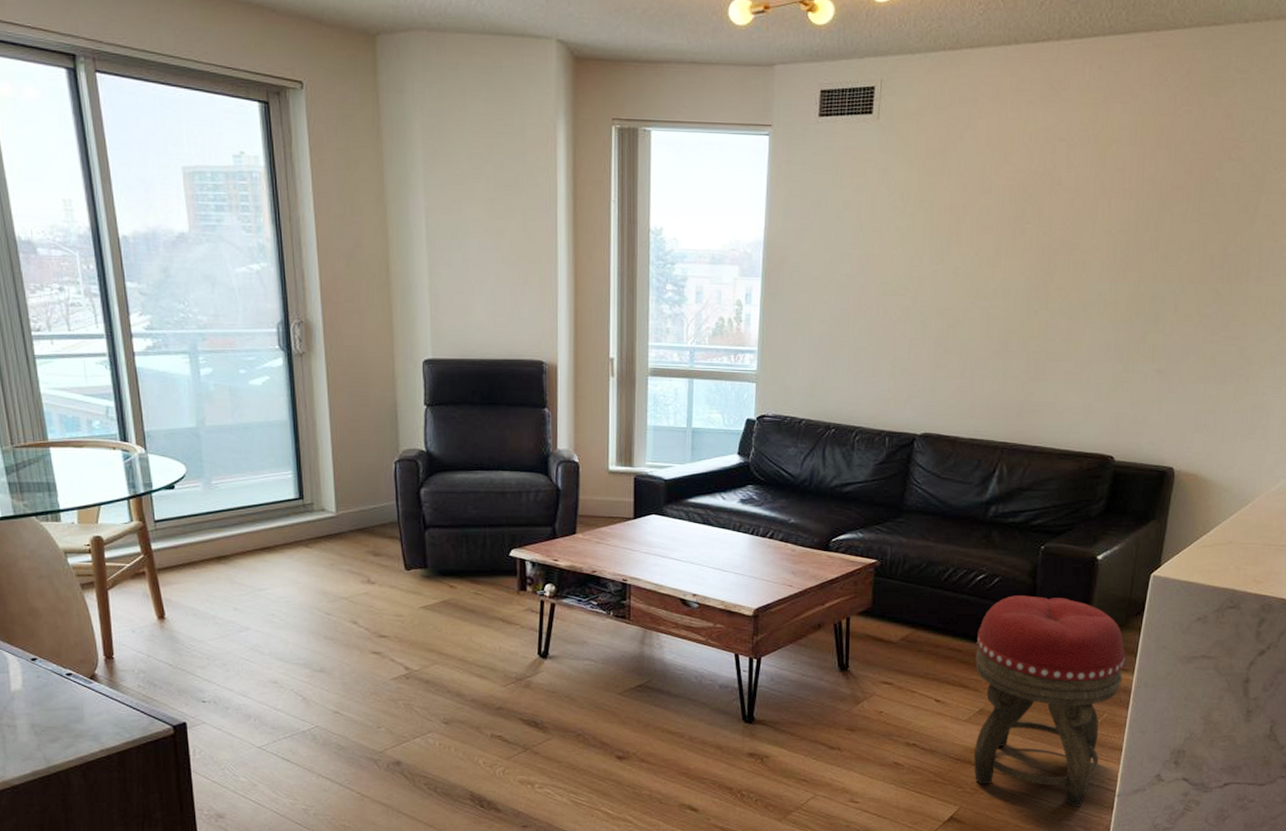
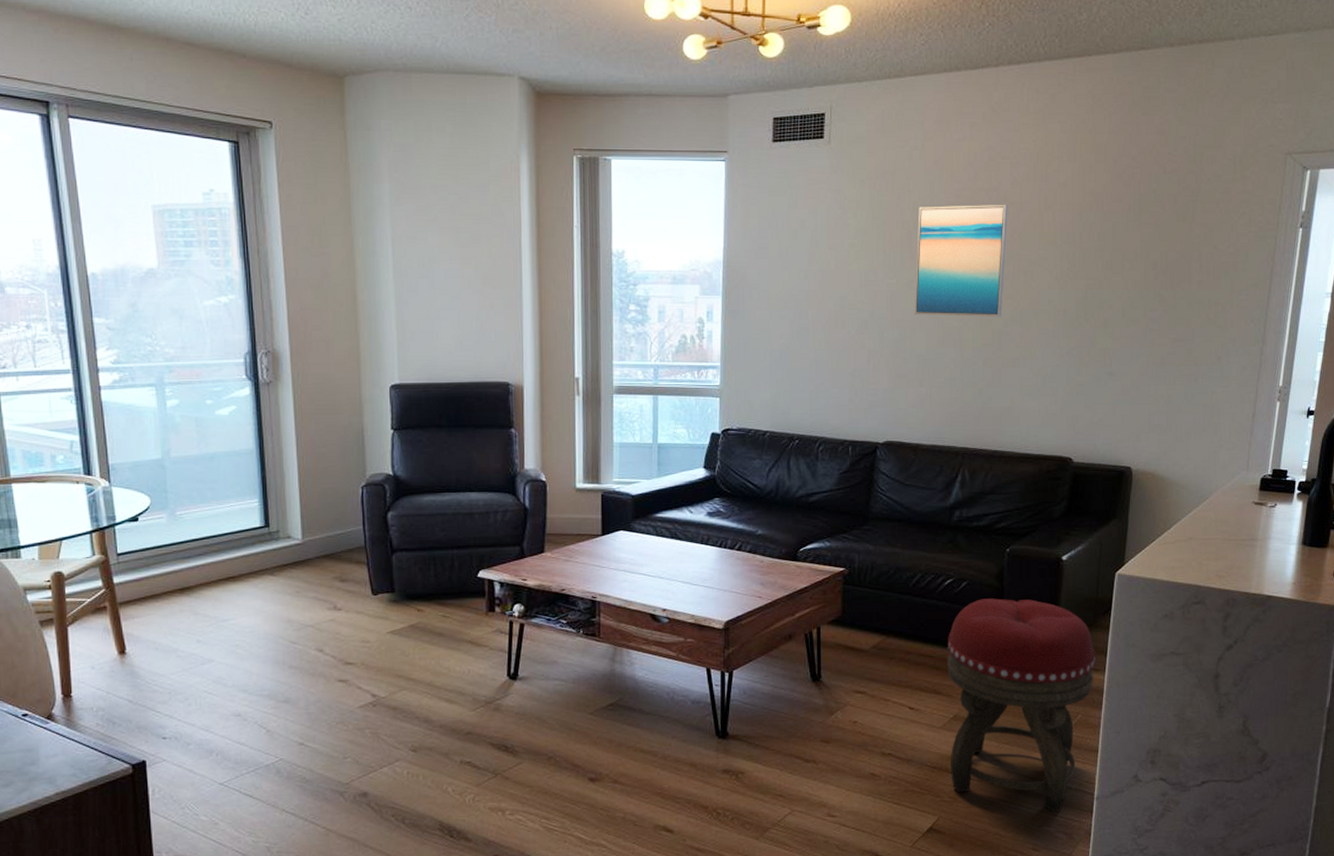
wall art: none [959,189,1062,308] -> present [914,204,1008,317]

